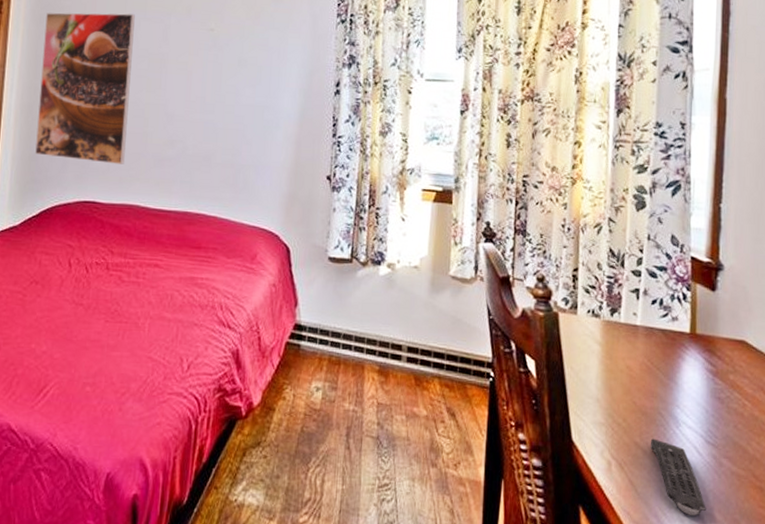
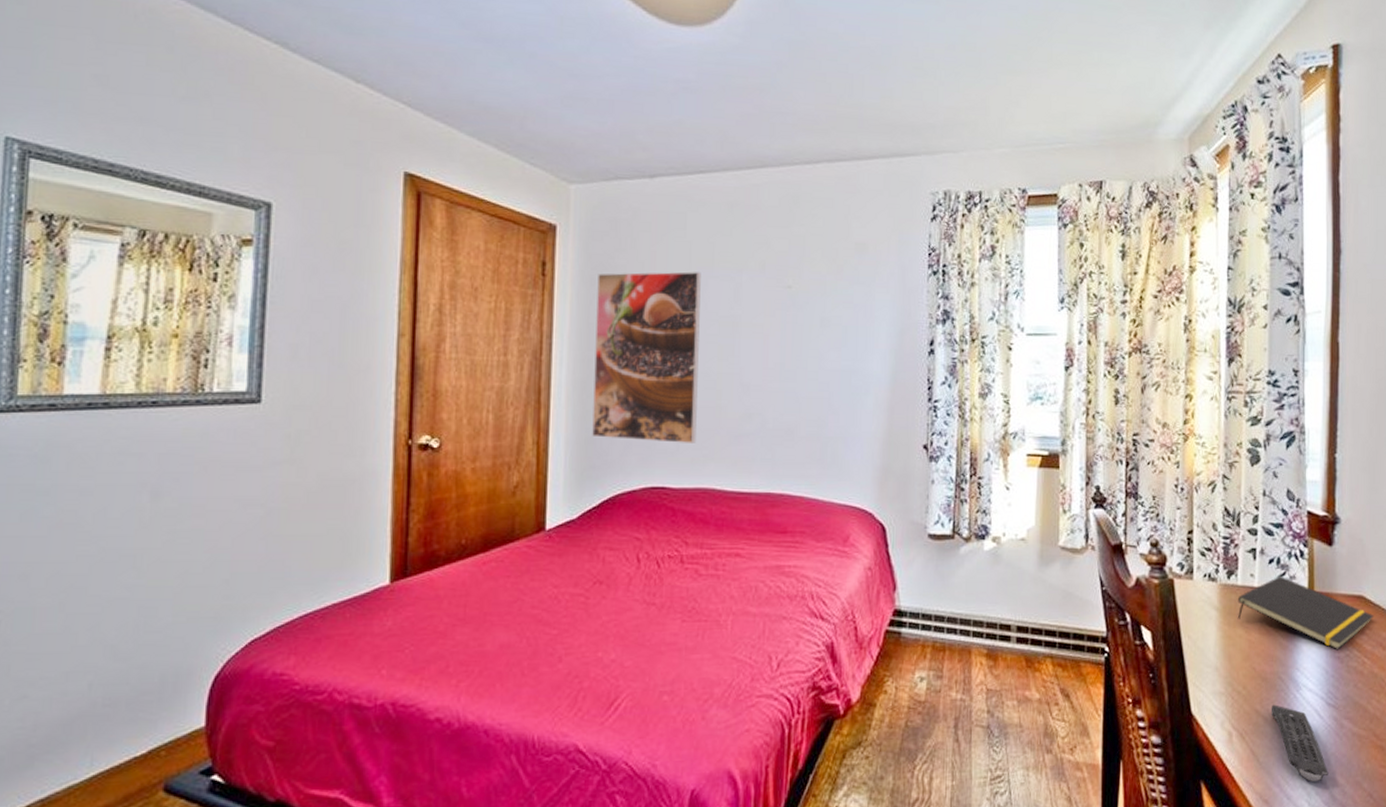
notepad: none [619,316,755,391] -> present [1237,575,1374,650]

